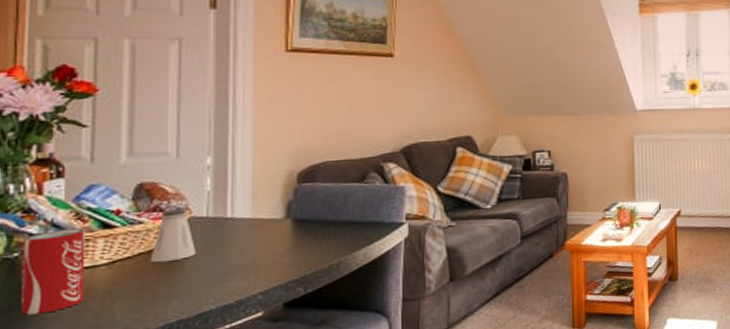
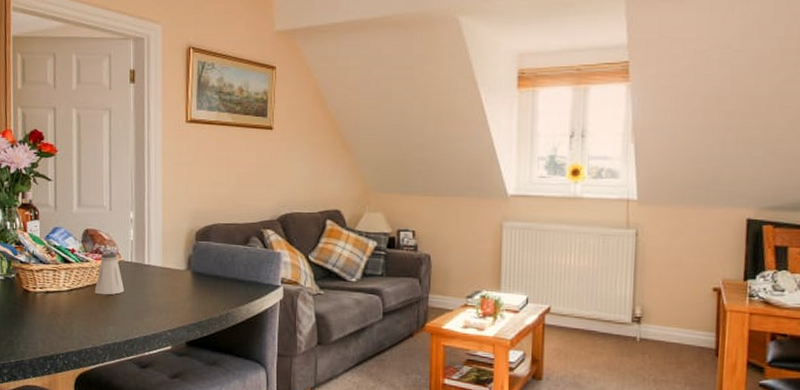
beverage can: present [20,228,85,315] -> none [16,260,54,322]

